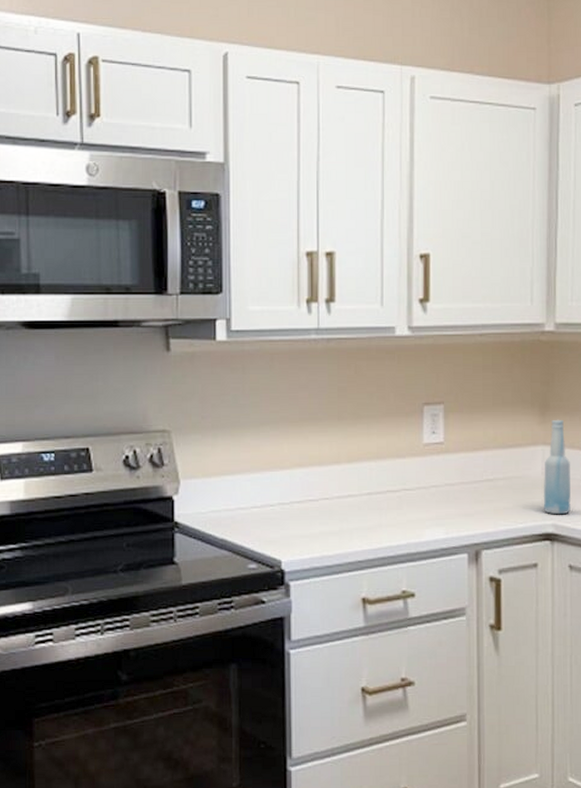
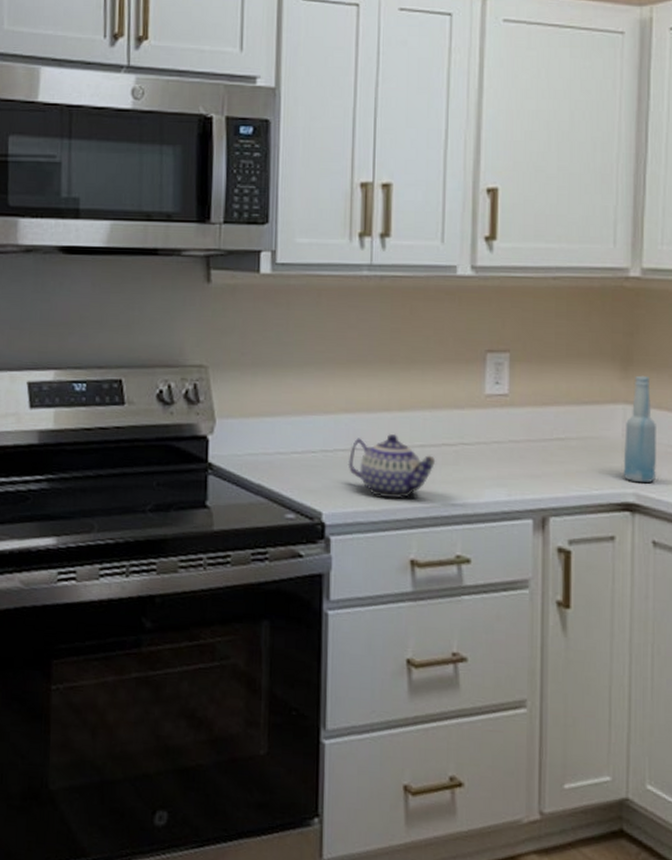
teapot: none [303,484,382,542] -> present [348,433,436,498]

